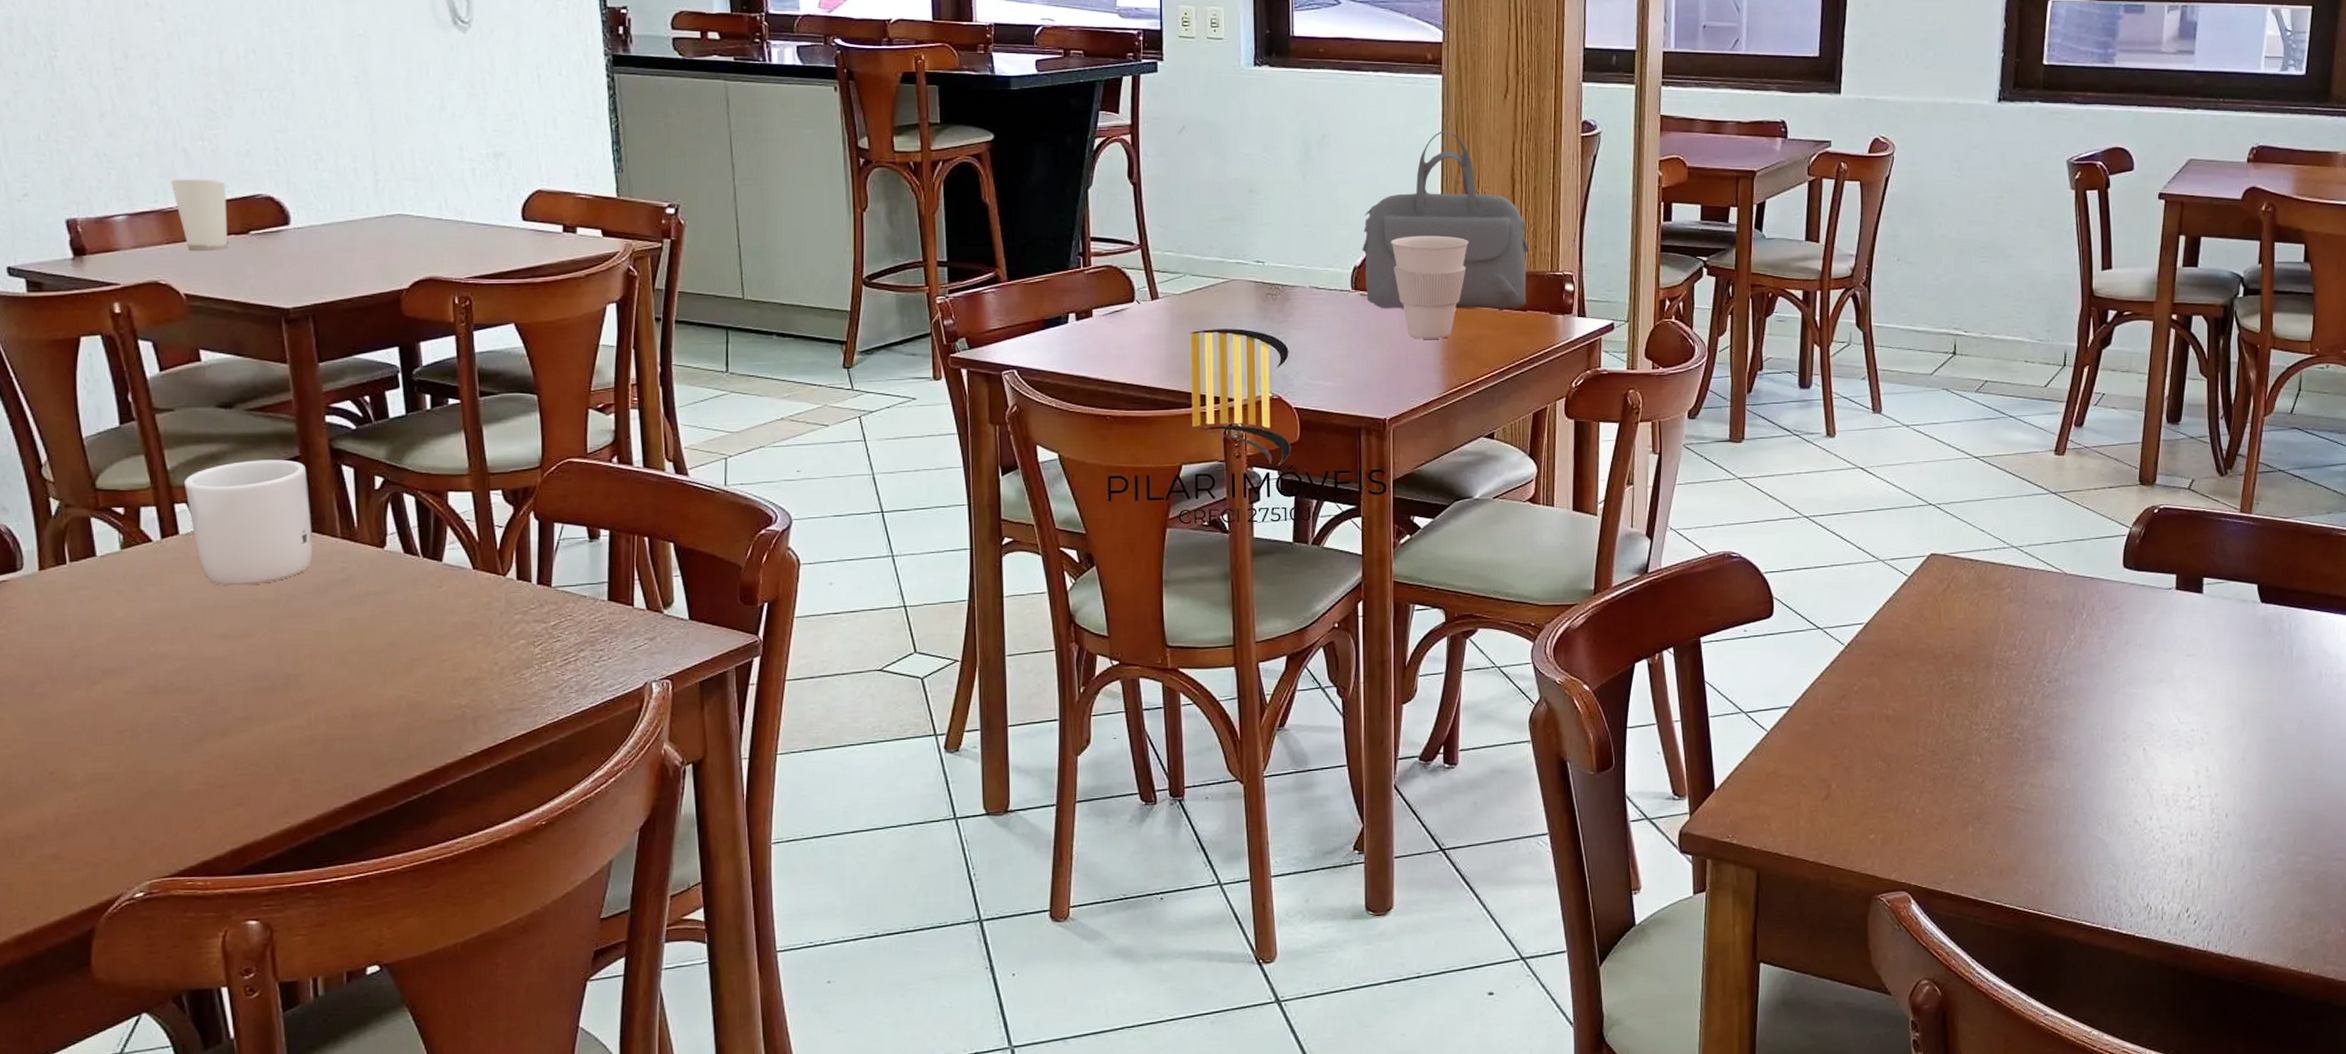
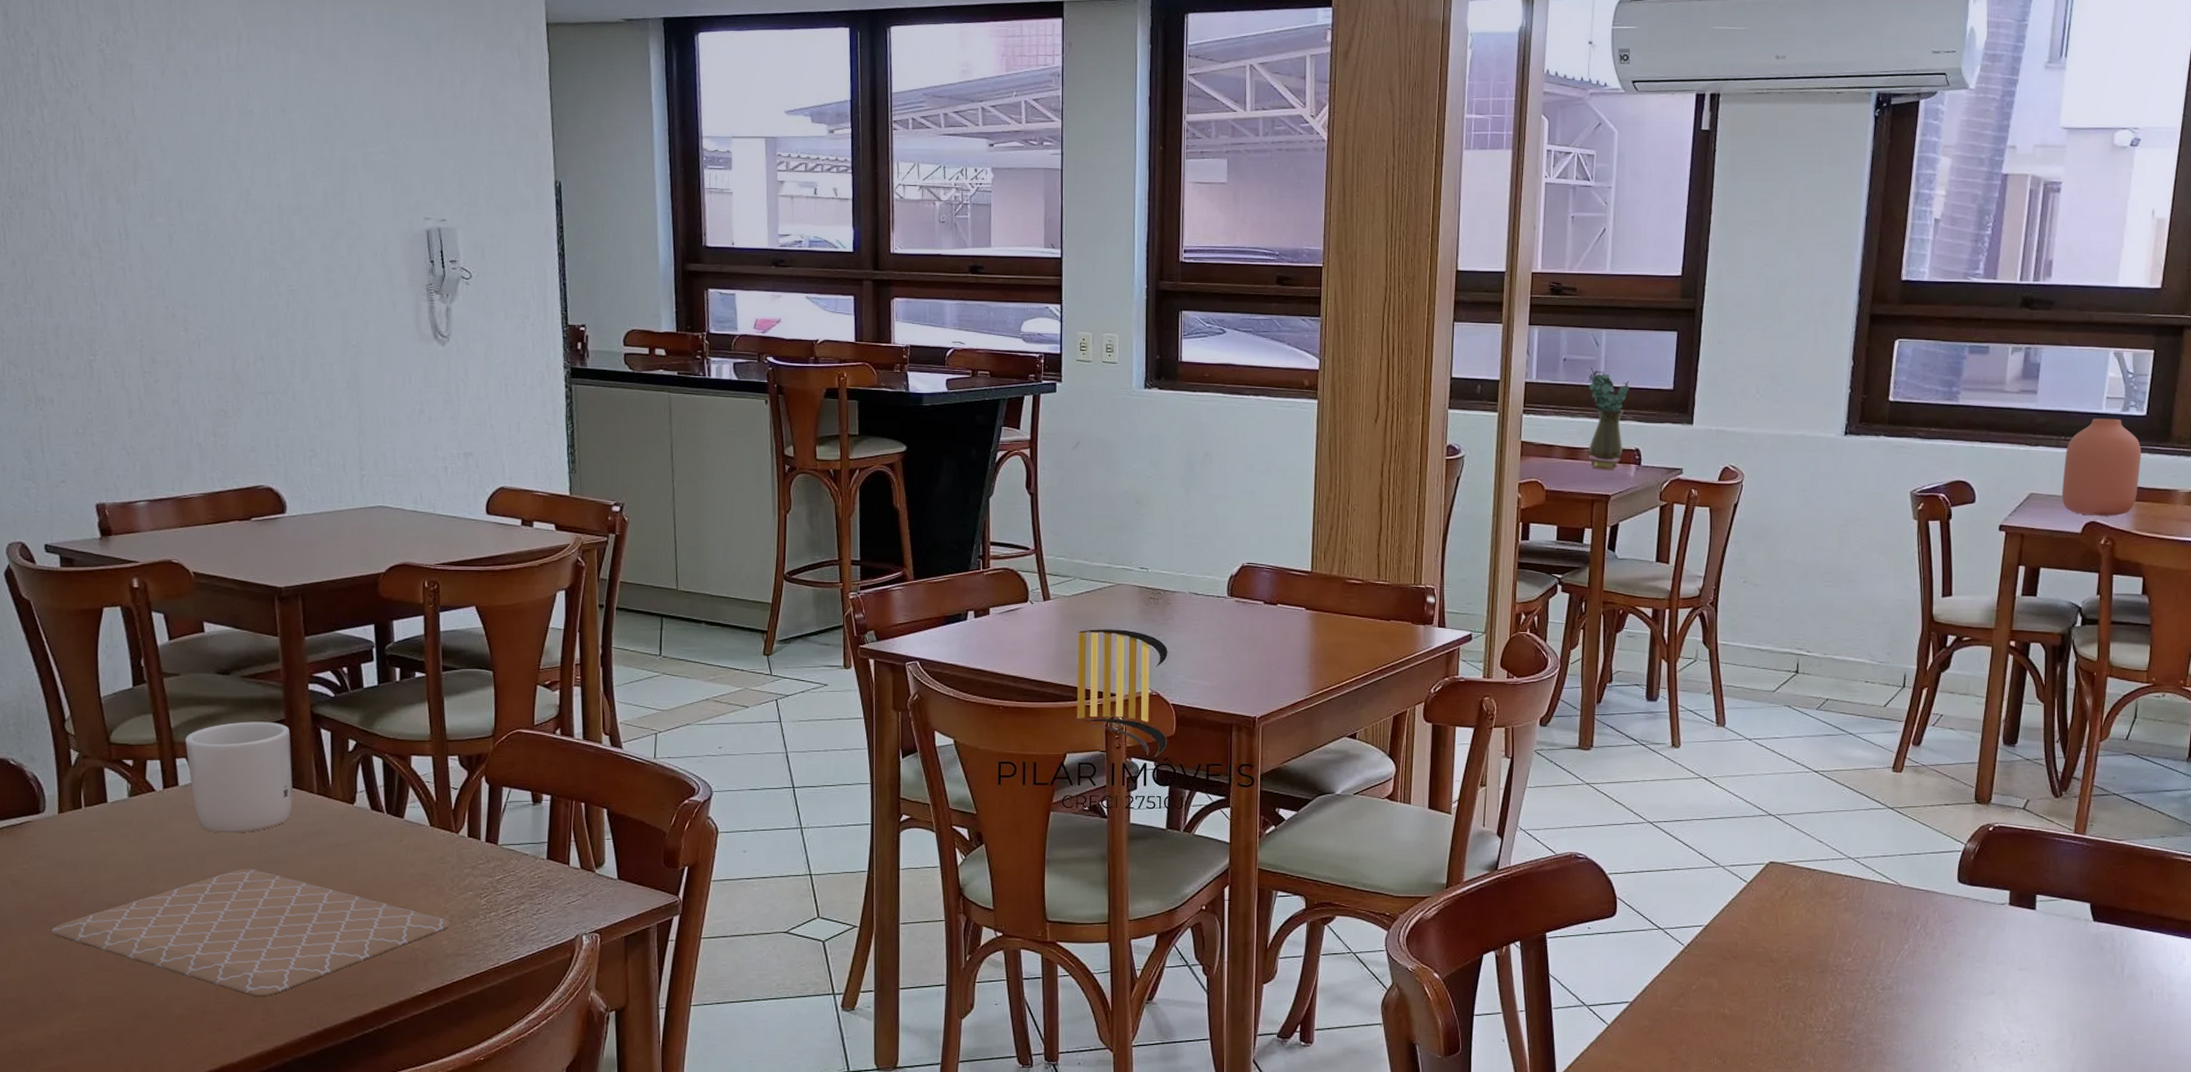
placemat: none [37,624,501,766] -> present [51,869,451,996]
cup: present [170,179,228,252] -> none [185,470,233,535]
handbag: present [1362,131,1529,311] -> none [1238,452,1394,620]
cup: present [1391,235,1468,339] -> none [1265,548,1337,644]
vase: none [1730,35,1774,145] -> present [1588,368,1630,471]
vase: none [2221,79,2302,181] -> present [2061,418,2142,516]

